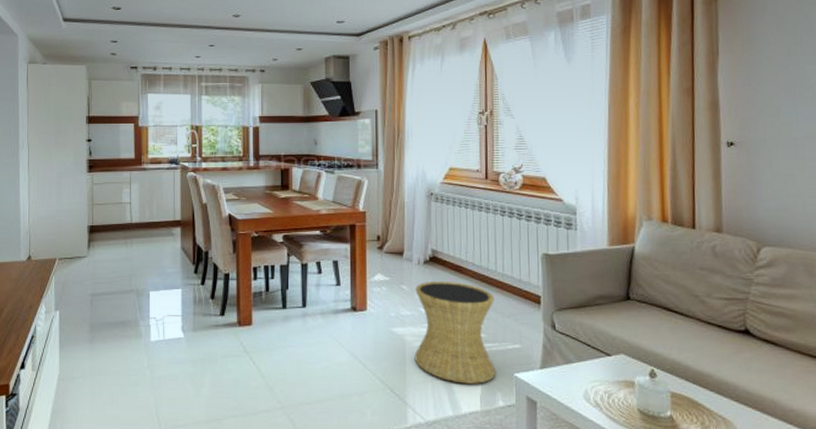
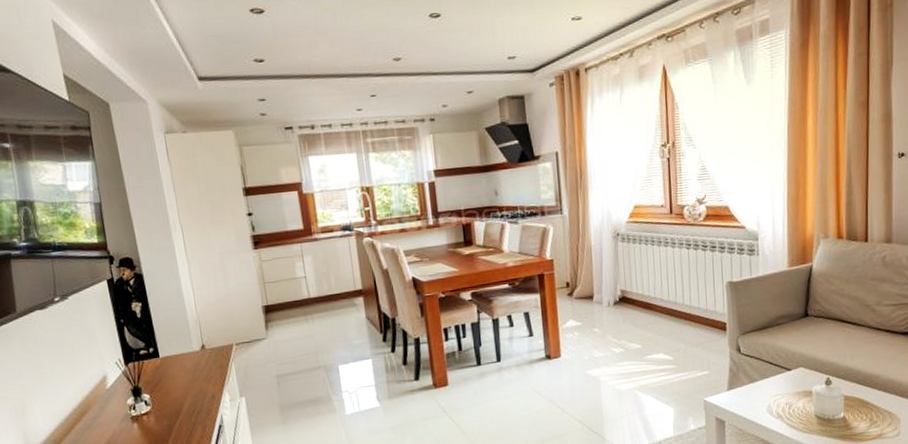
side table: present [414,281,496,384] -> none [607,319,687,414]

